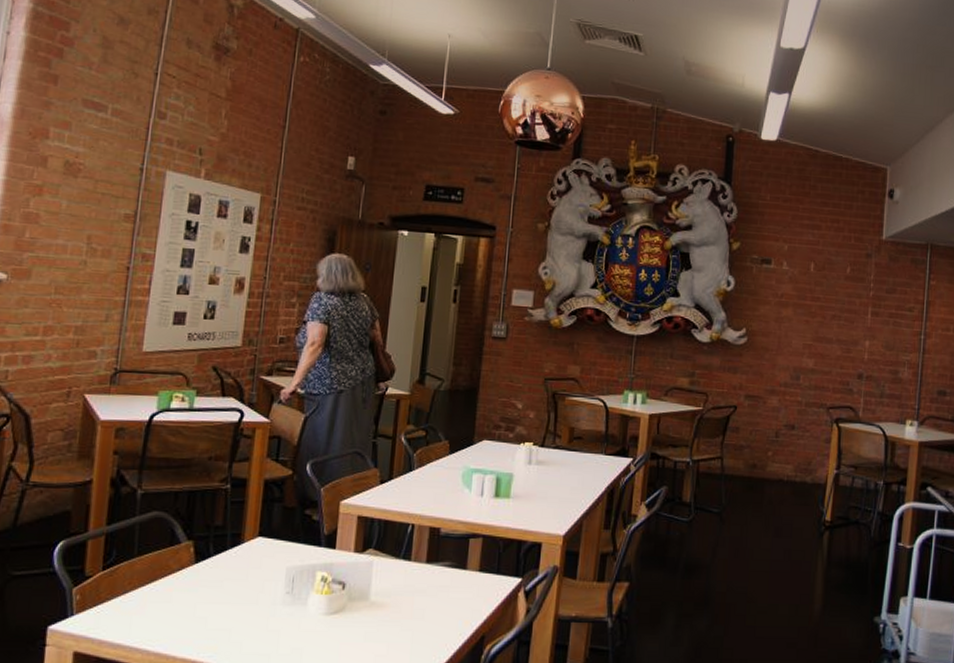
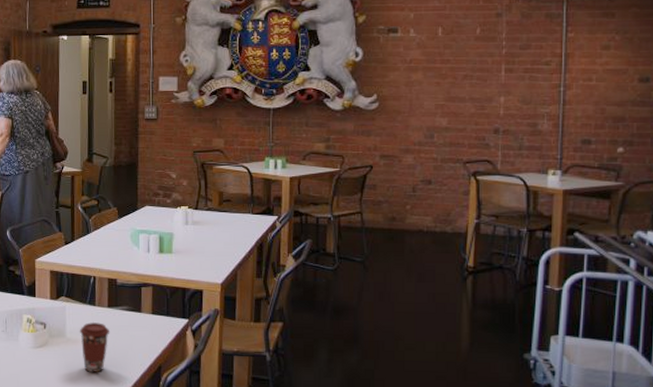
coffee cup: none [388,580,426,646] -> present [80,321,110,373]

